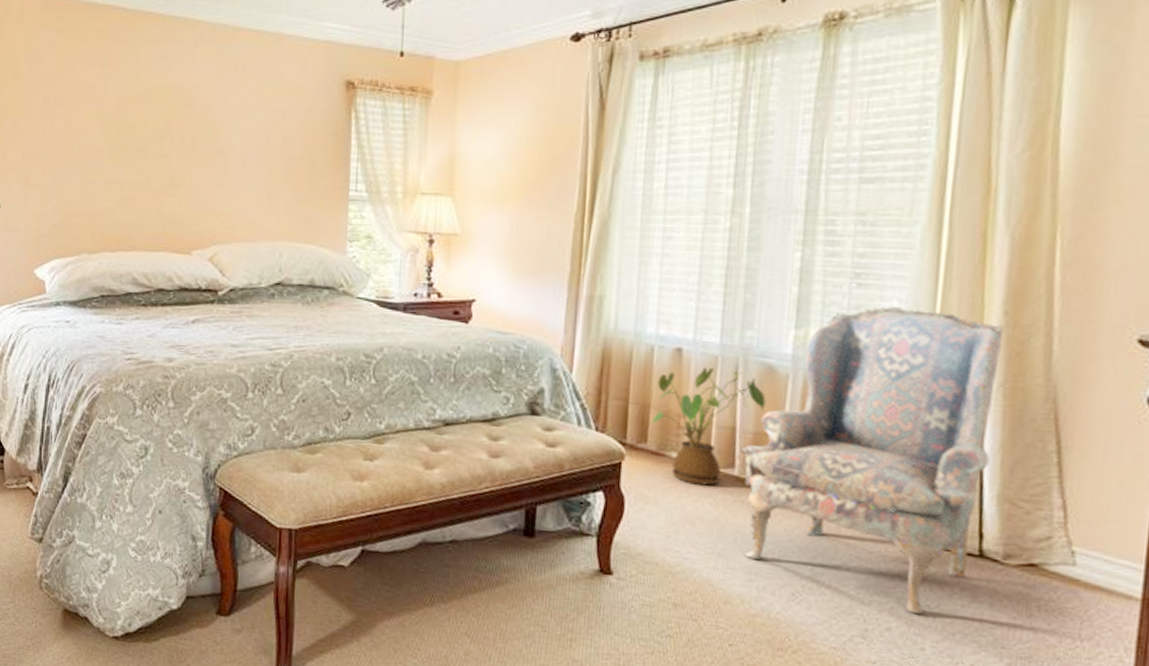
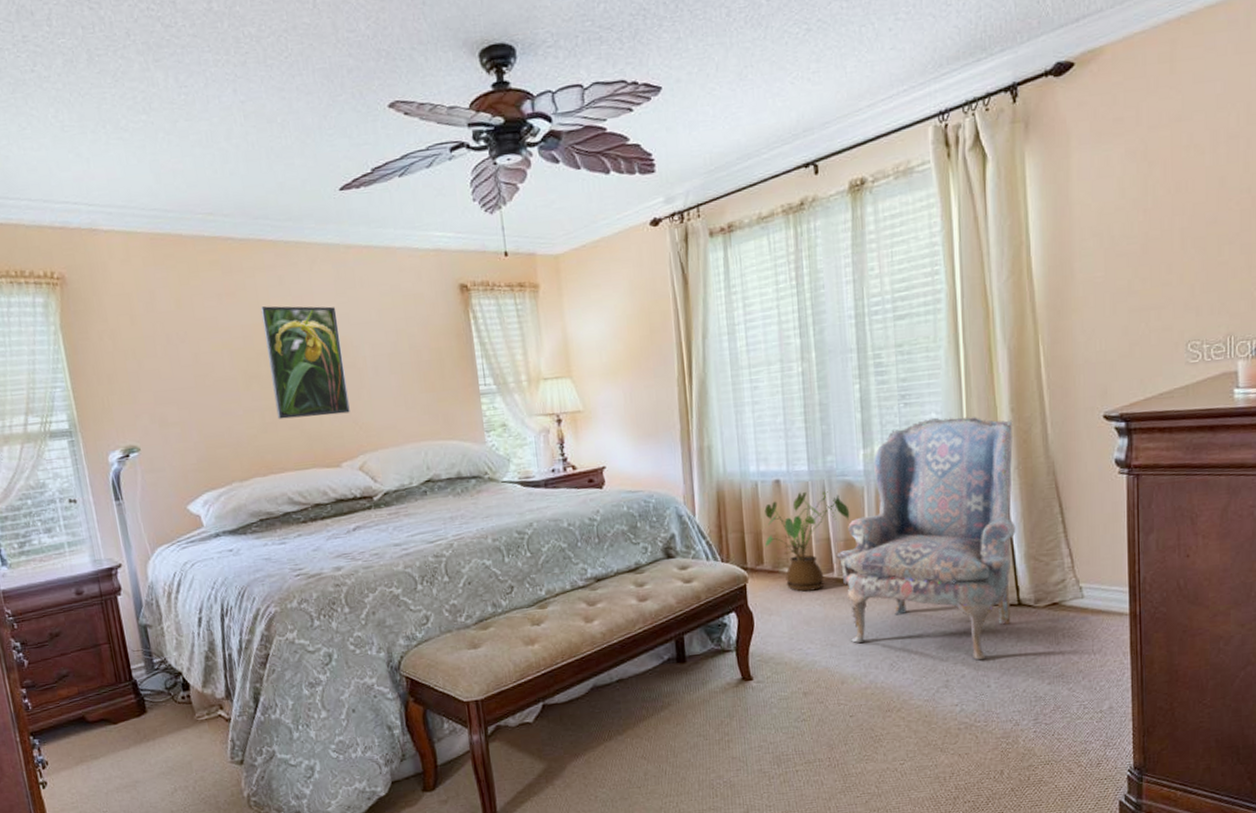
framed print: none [136,80,214,200] -> present [260,306,350,419]

